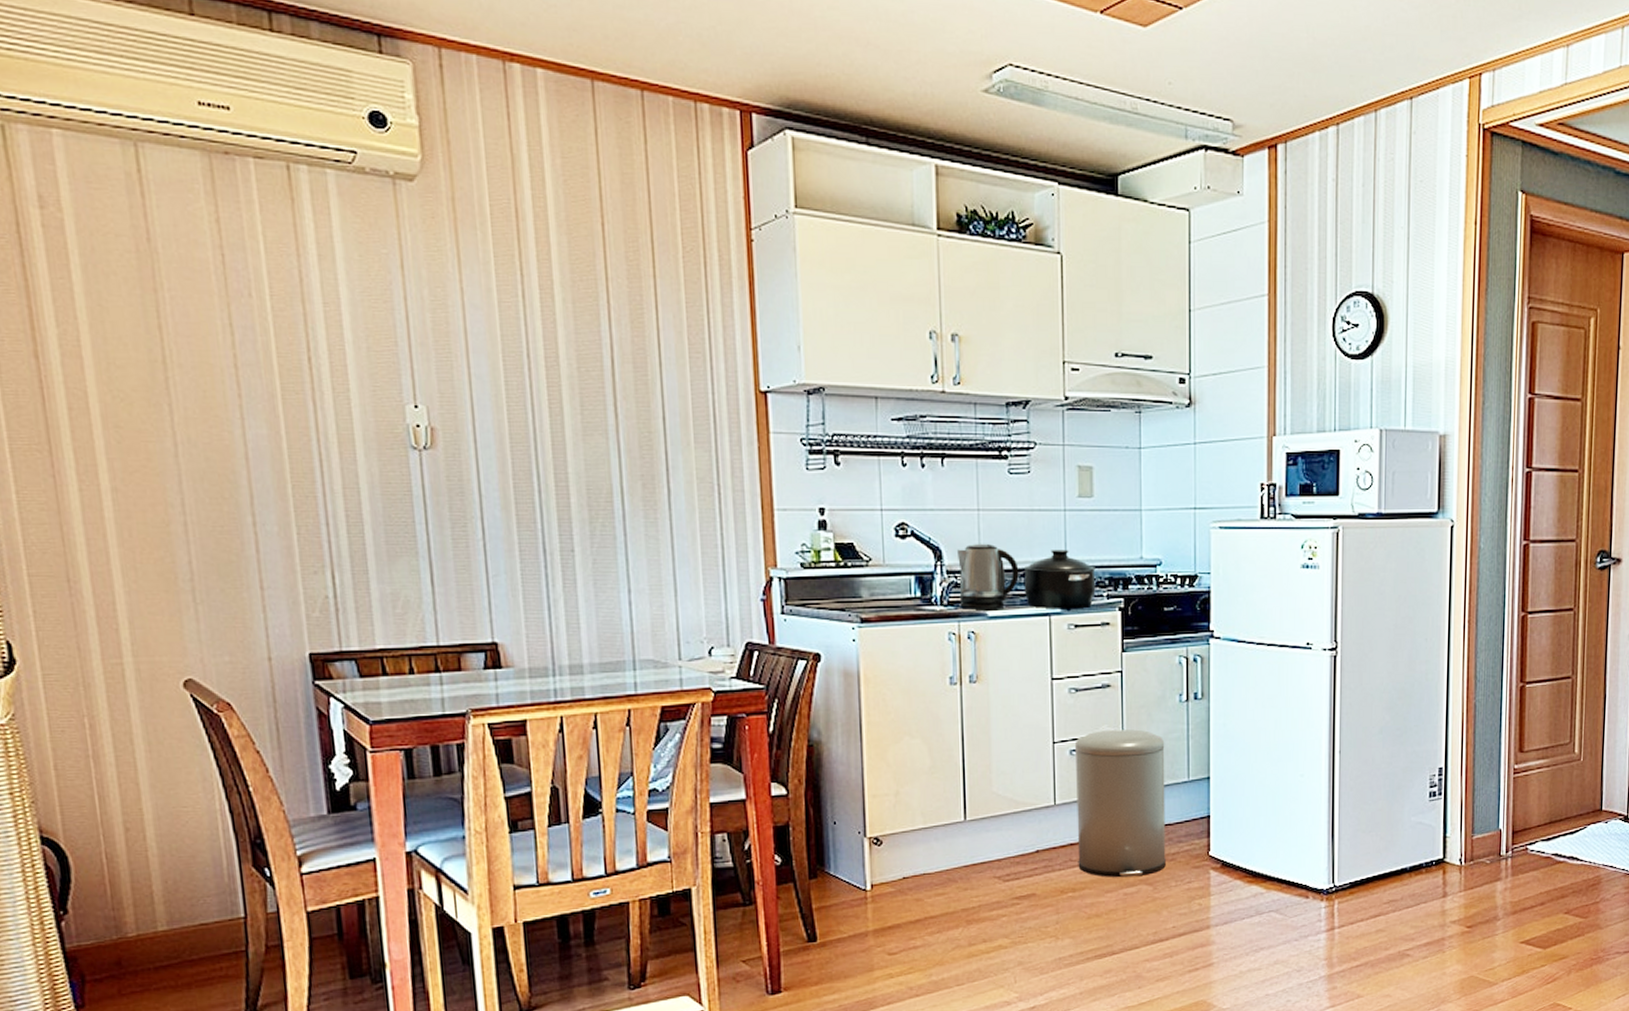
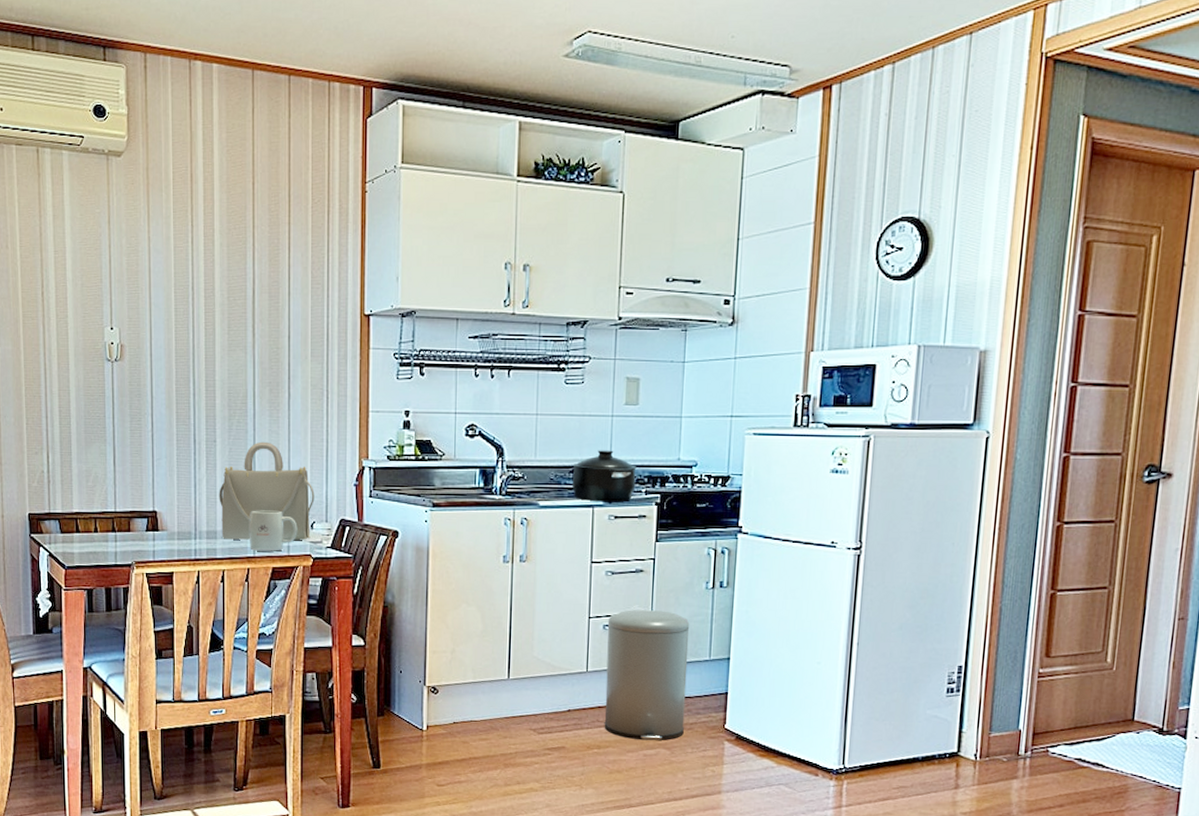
handbag: none [582,549,711,674] -> present [219,441,315,540]
mug: none [625,635,692,687] -> present [249,510,298,551]
kettle: present [956,543,1019,611] -> none [516,443,569,501]

